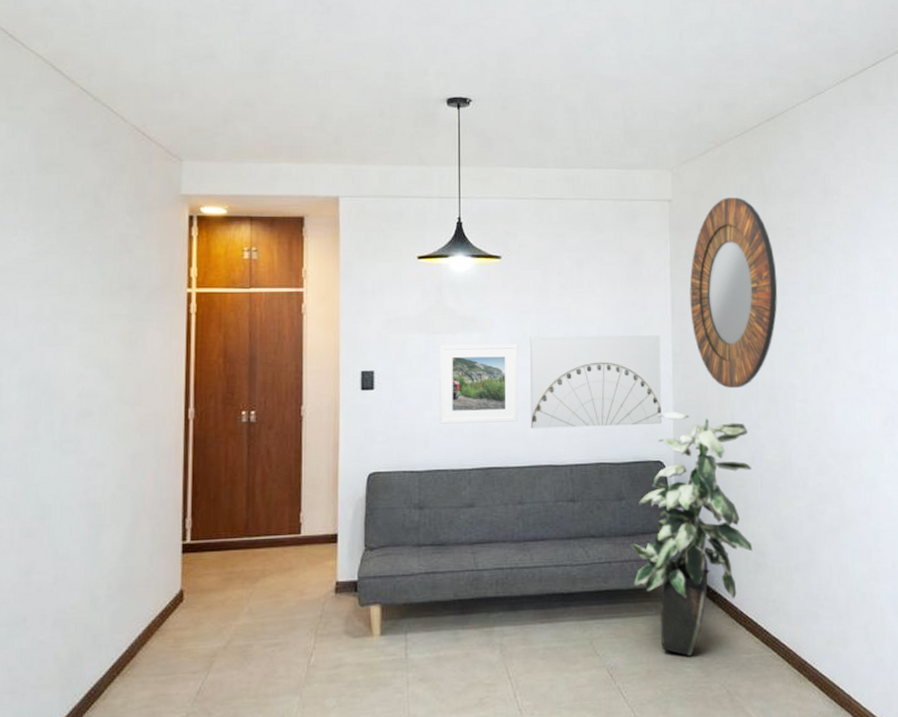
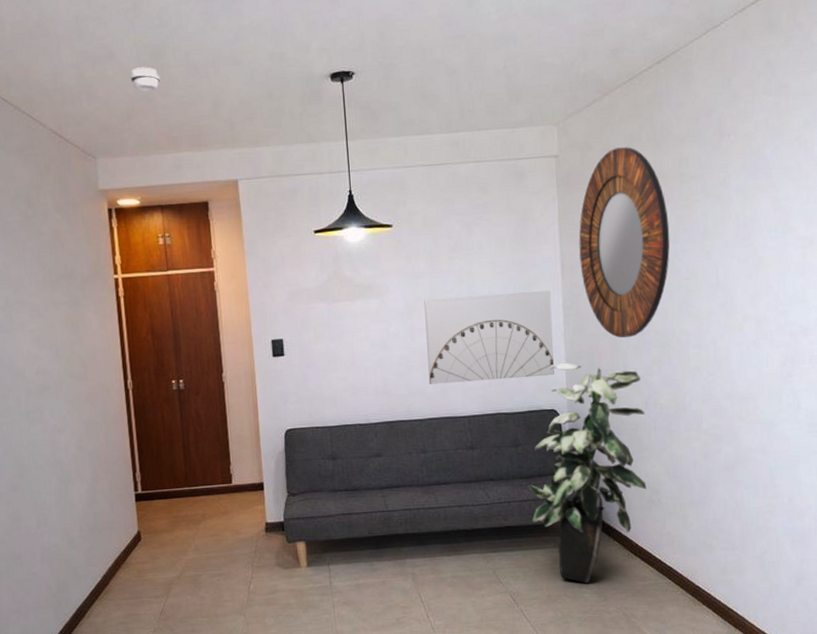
smoke detector: none [231,71,265,96] -> present [130,67,161,92]
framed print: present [439,344,518,424] -> none [340,307,417,384]

